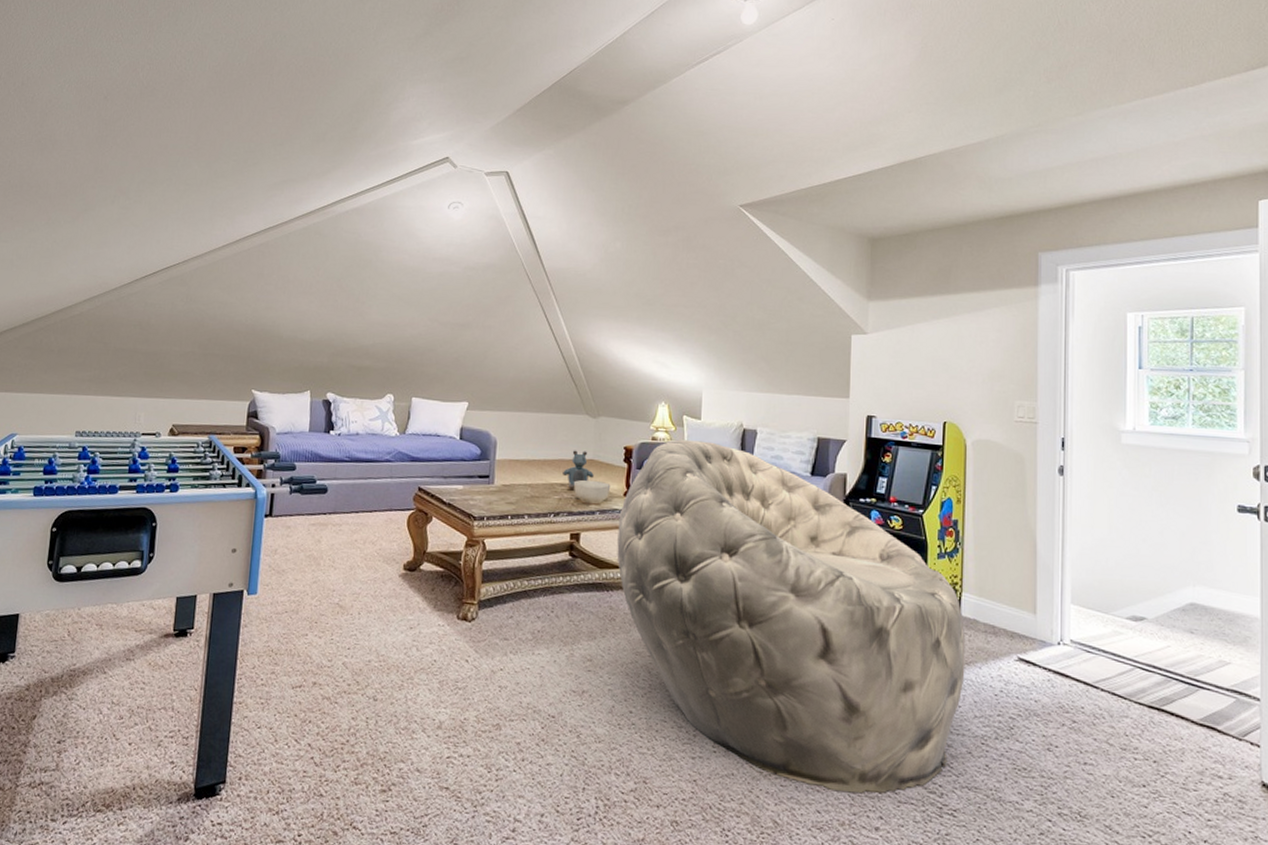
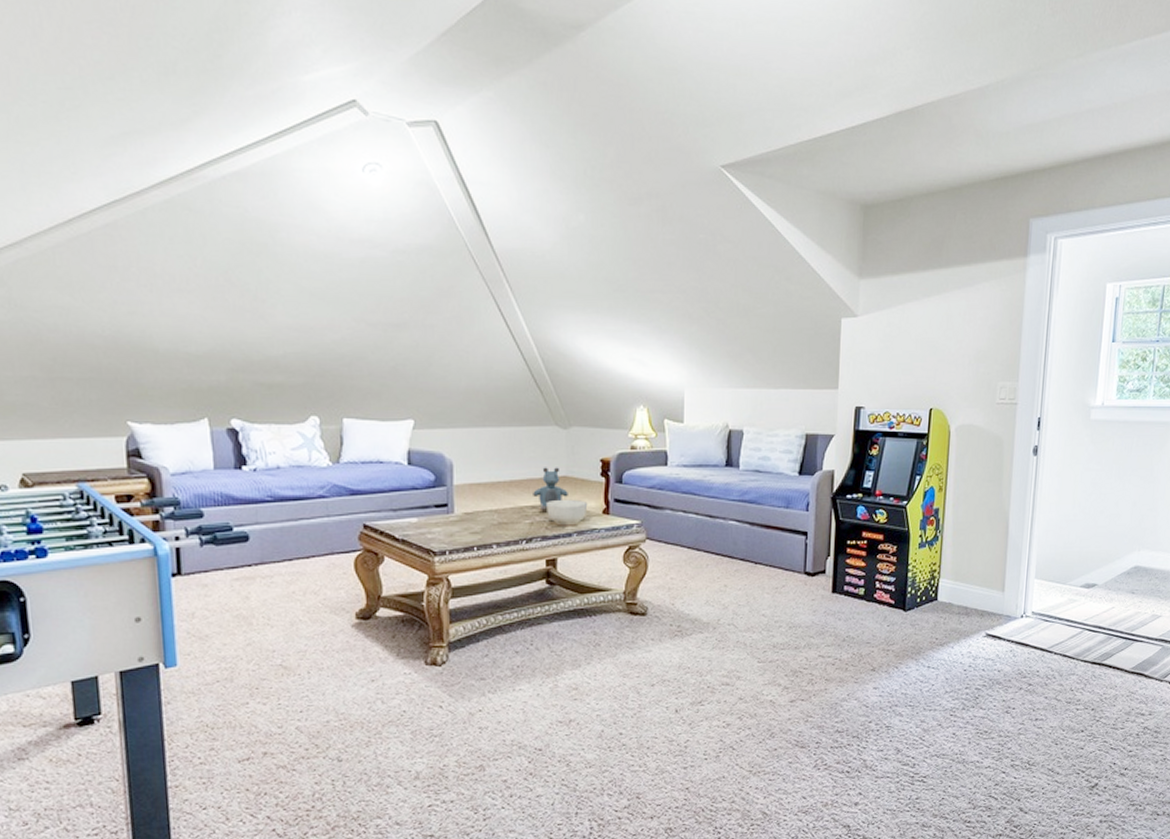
bean bag chair: present [617,439,966,794] -> none [598,446,941,777]

